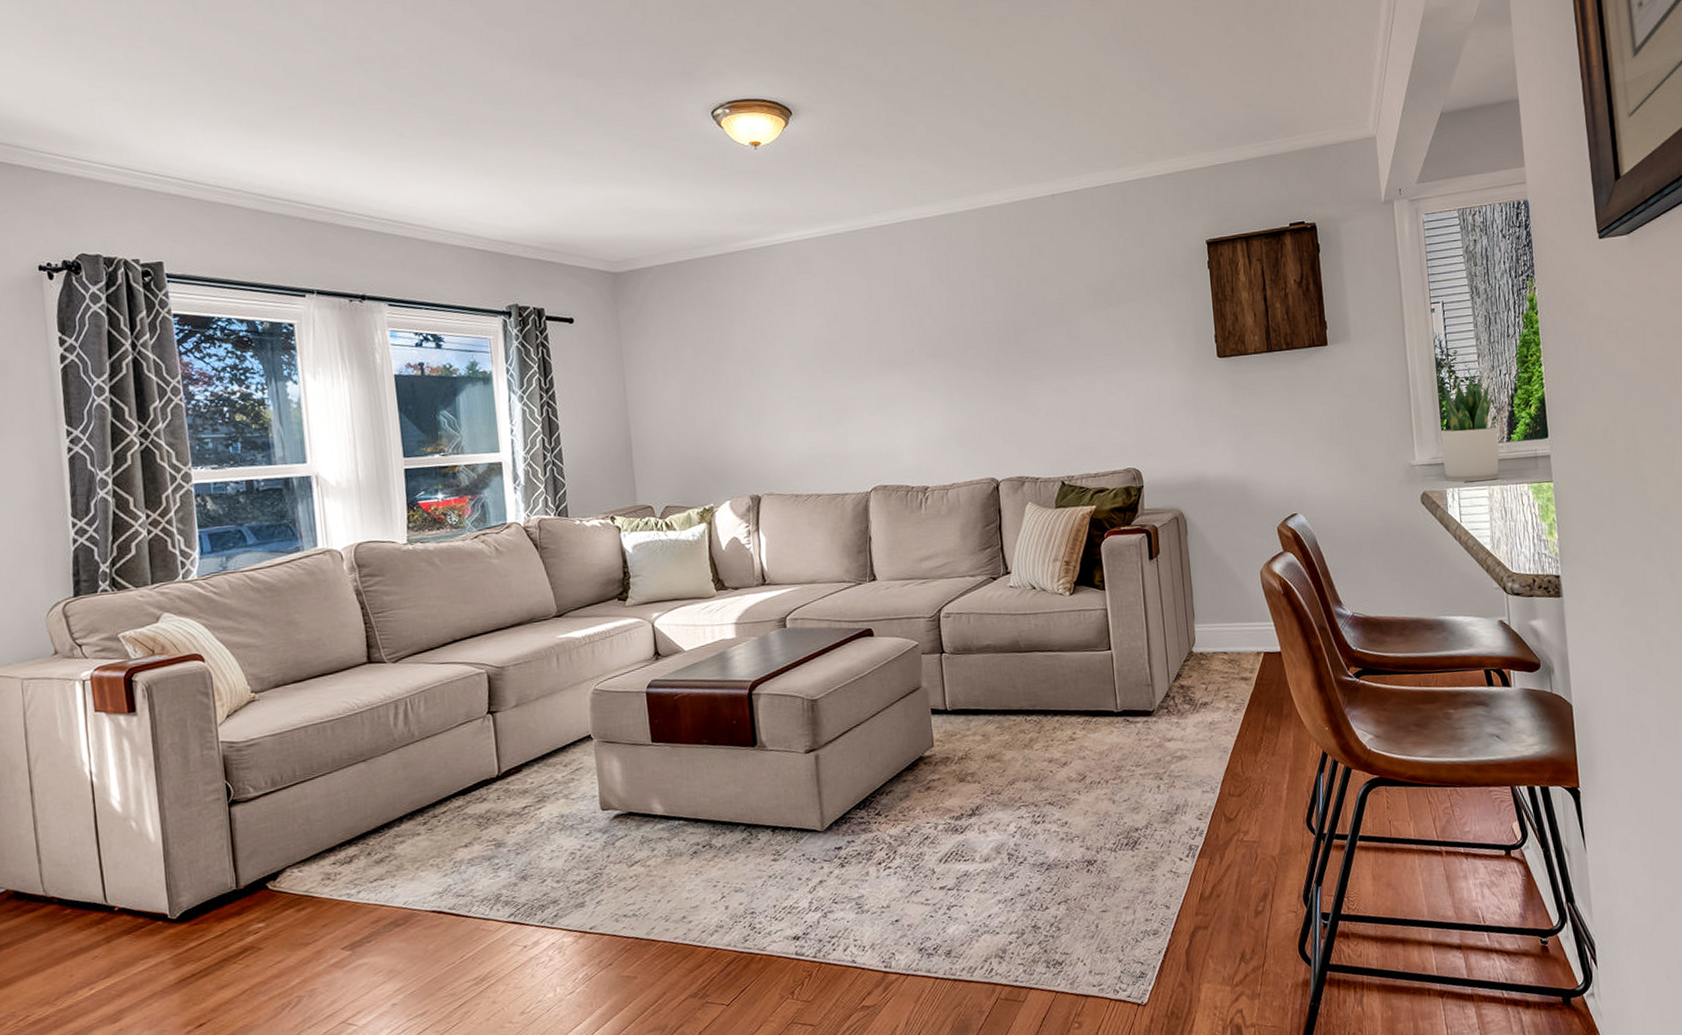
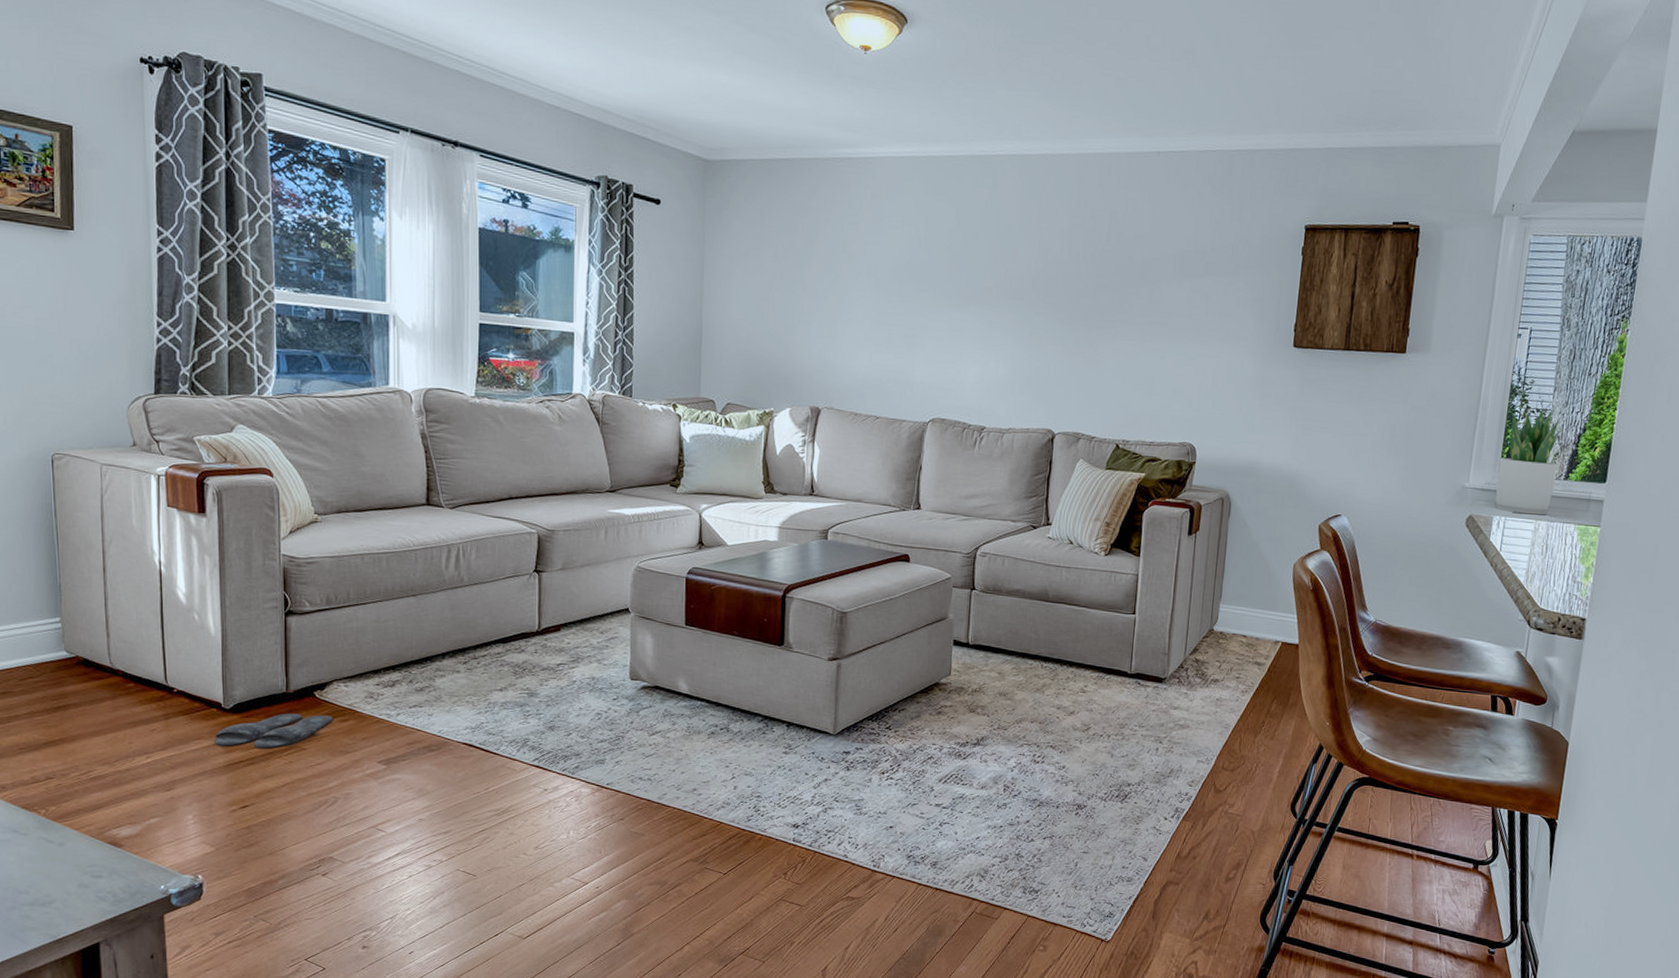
slippers: none [162,907,290,962] -> present [215,713,334,749]

